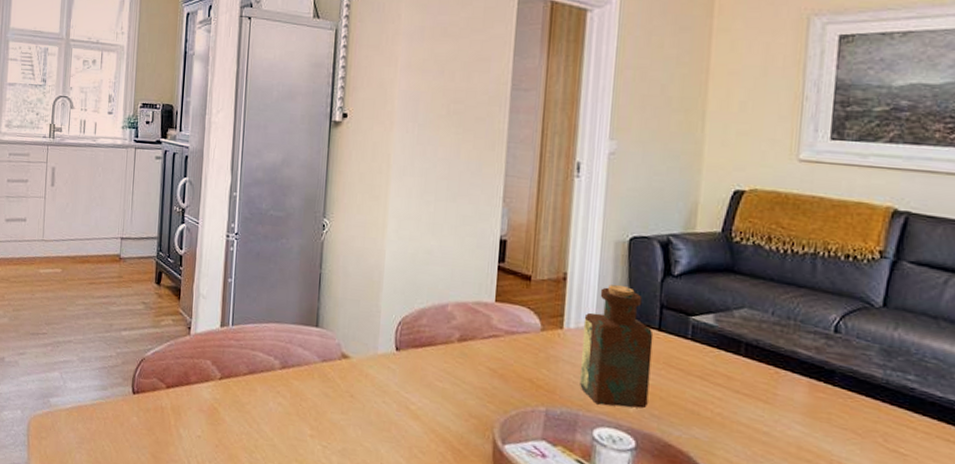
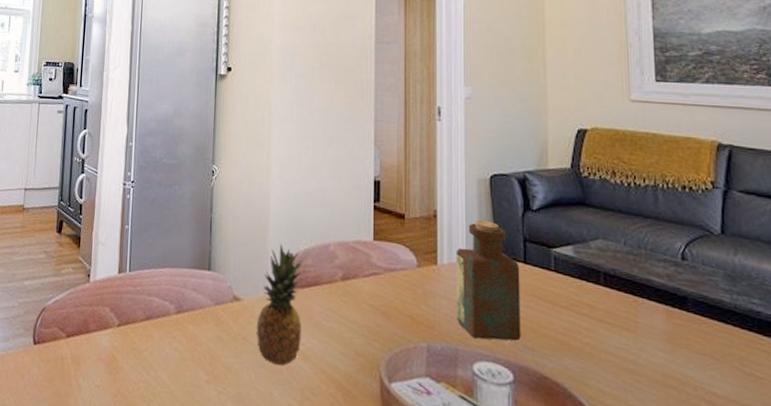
fruit: none [364,302,418,424] -> present [256,243,303,366]

